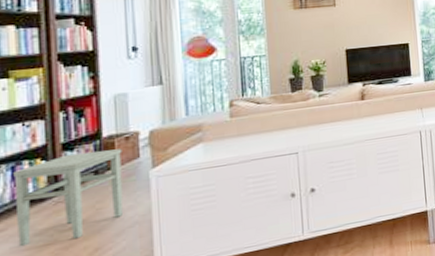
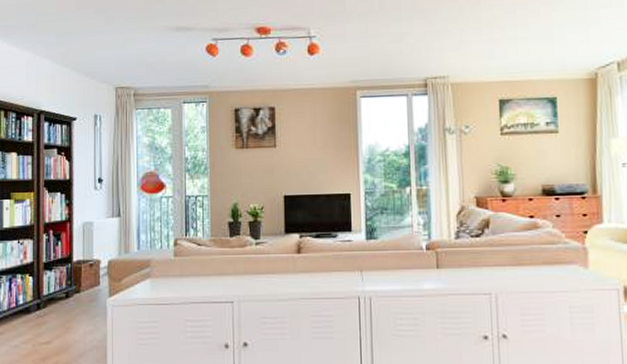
stool: present [13,148,124,247] -> none [10,273,87,353]

